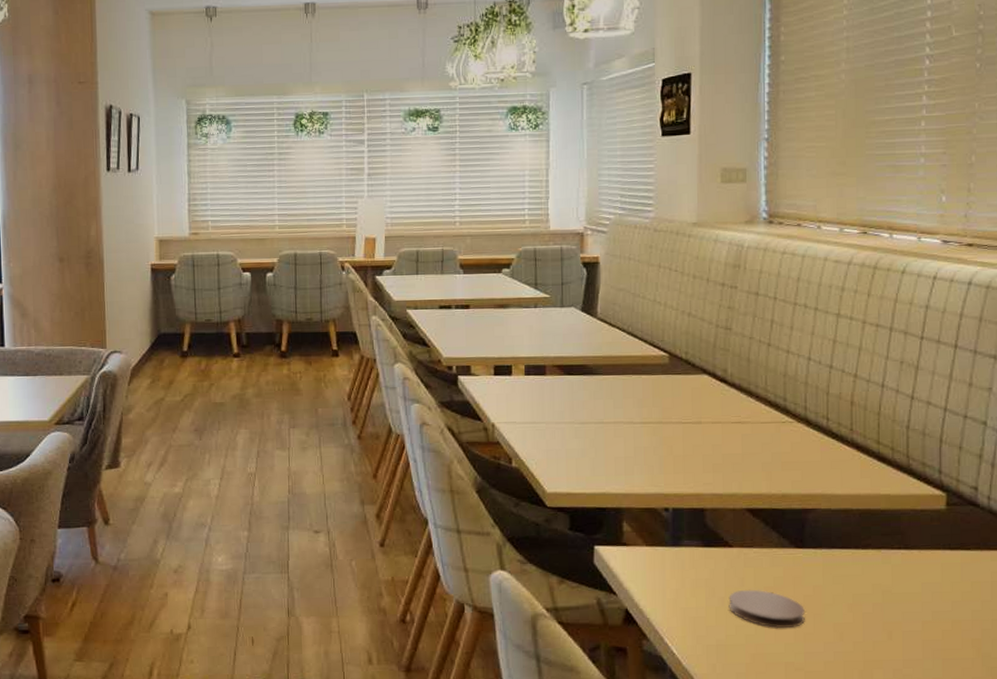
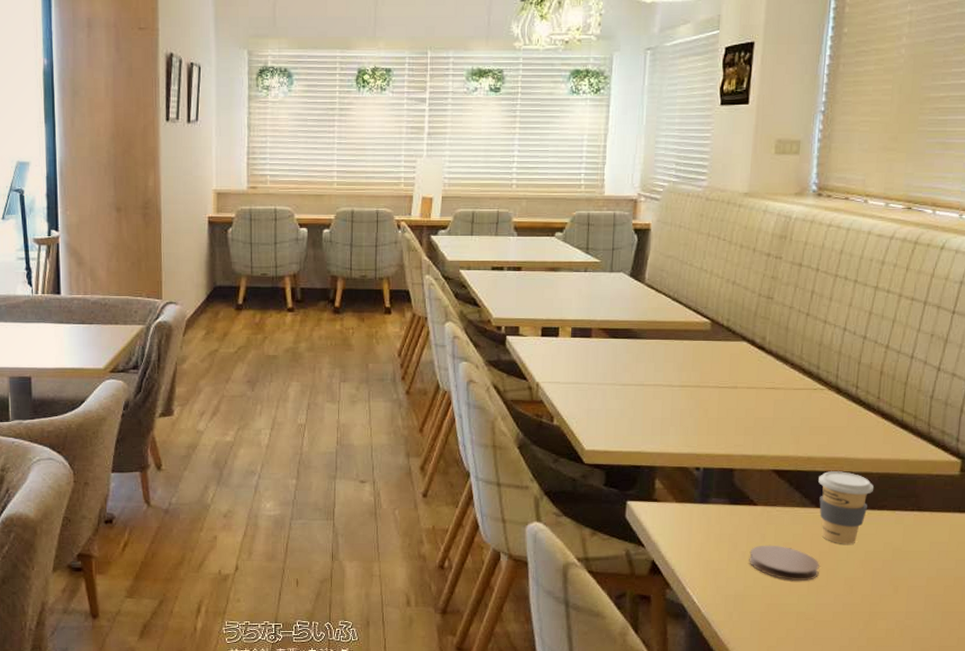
coffee cup: none [796,508,856,587] -> present [818,471,875,544]

